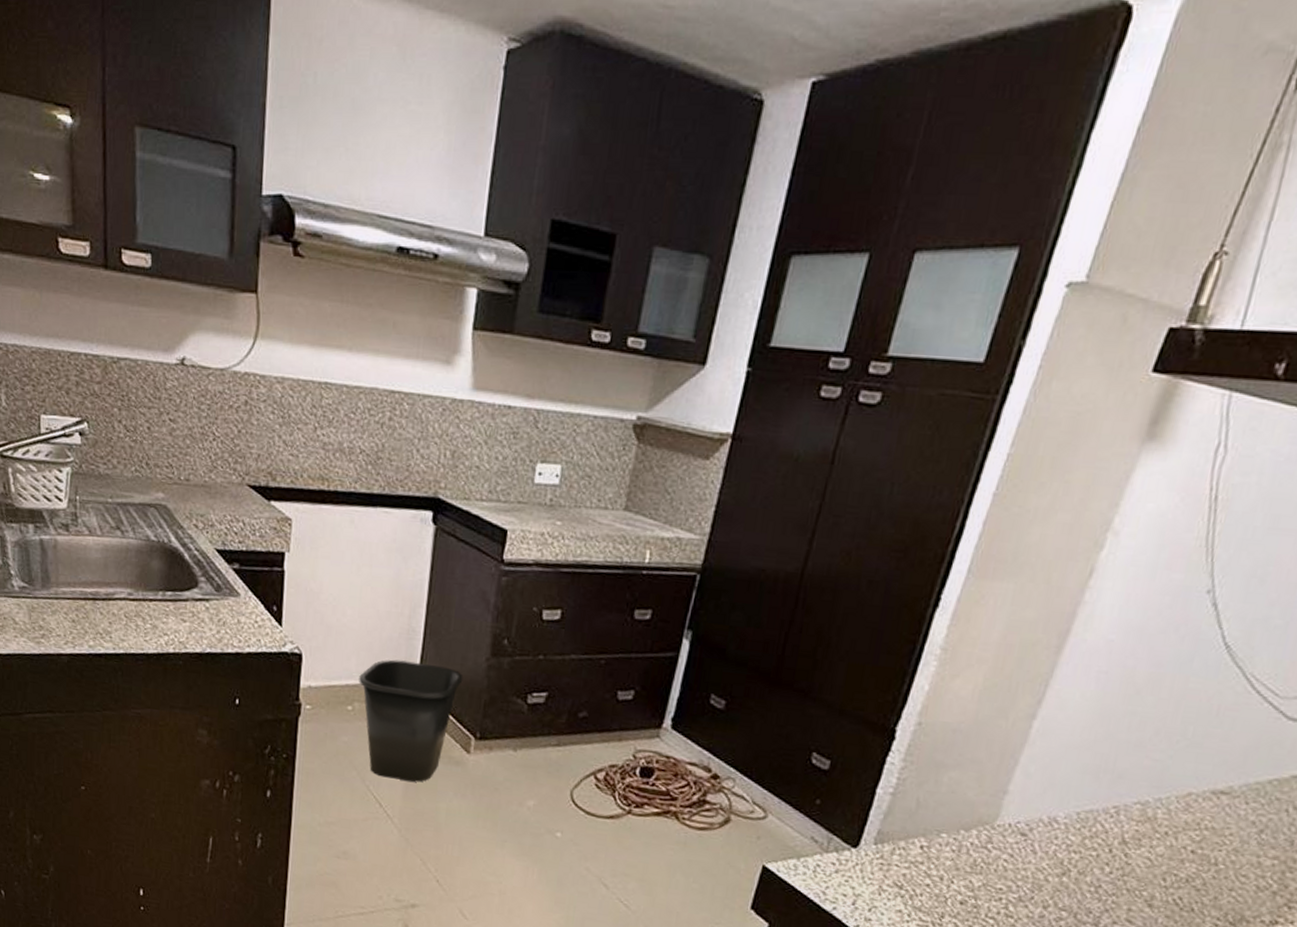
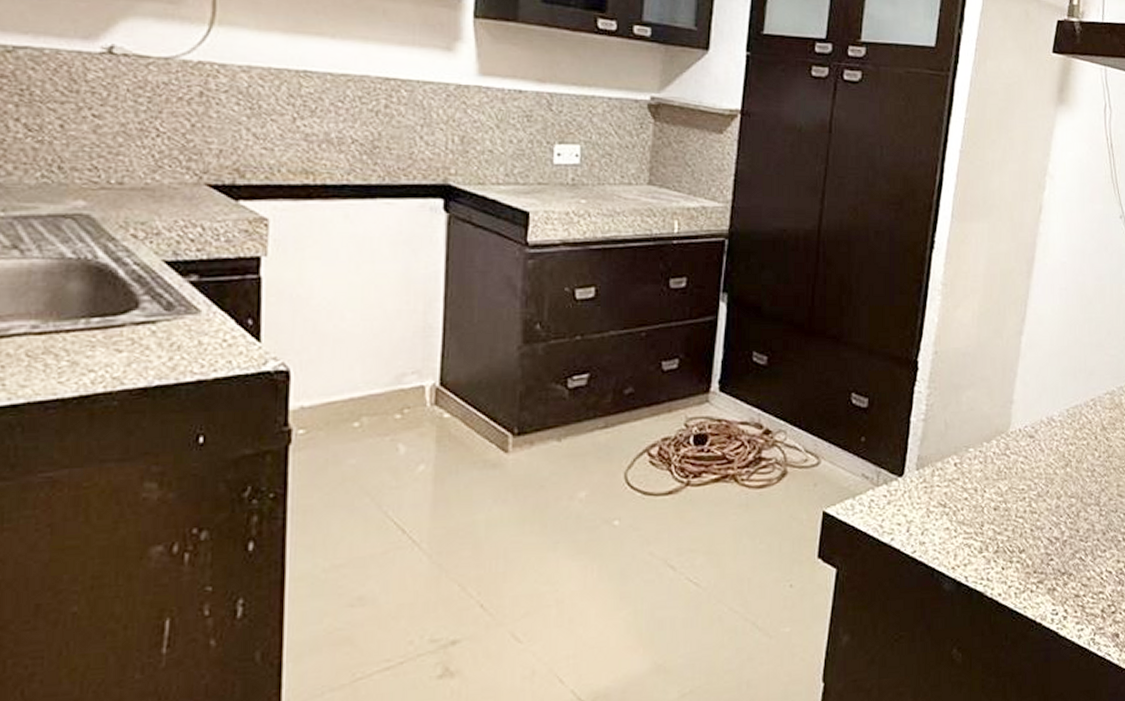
waste bin: present [359,659,463,782] -> none [366,361,493,498]

